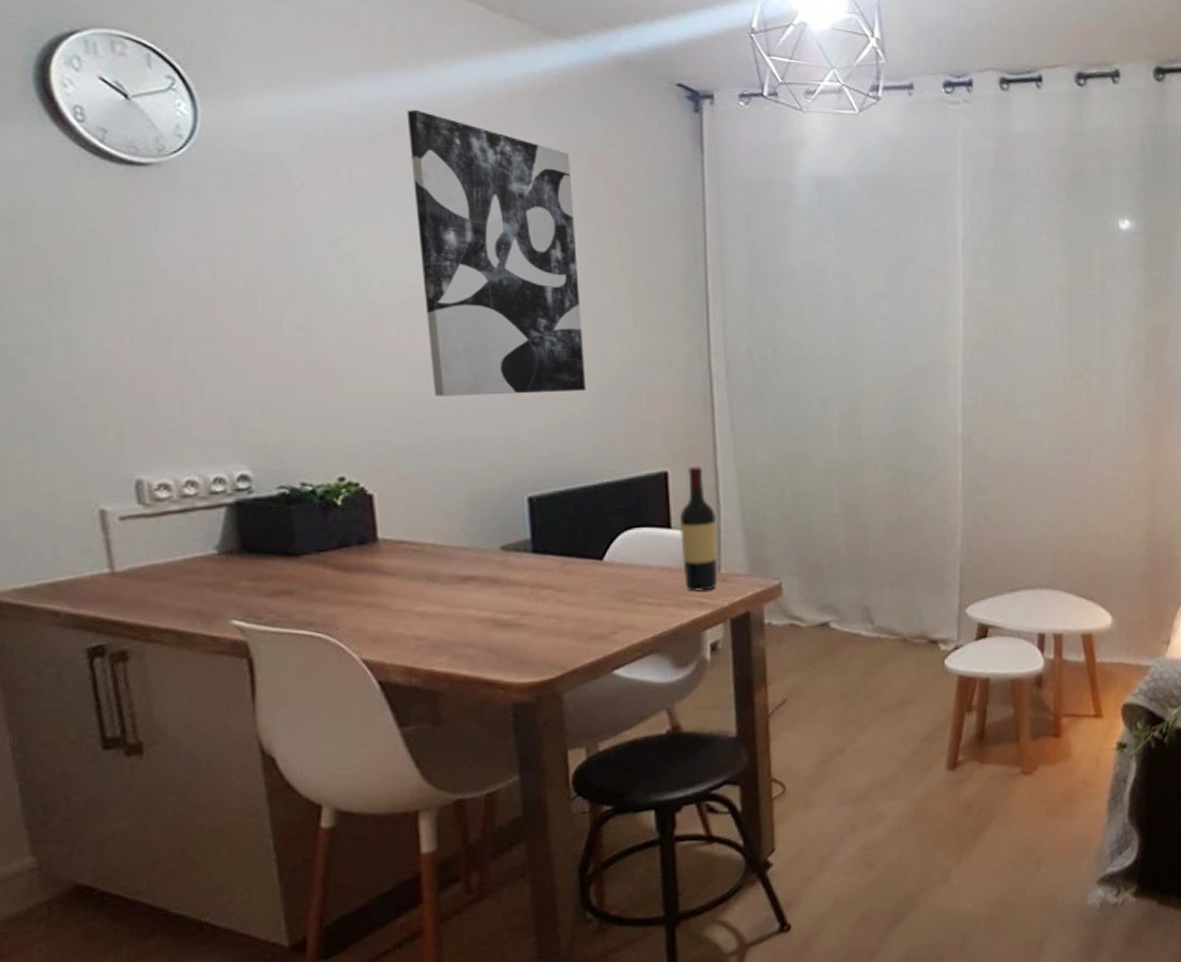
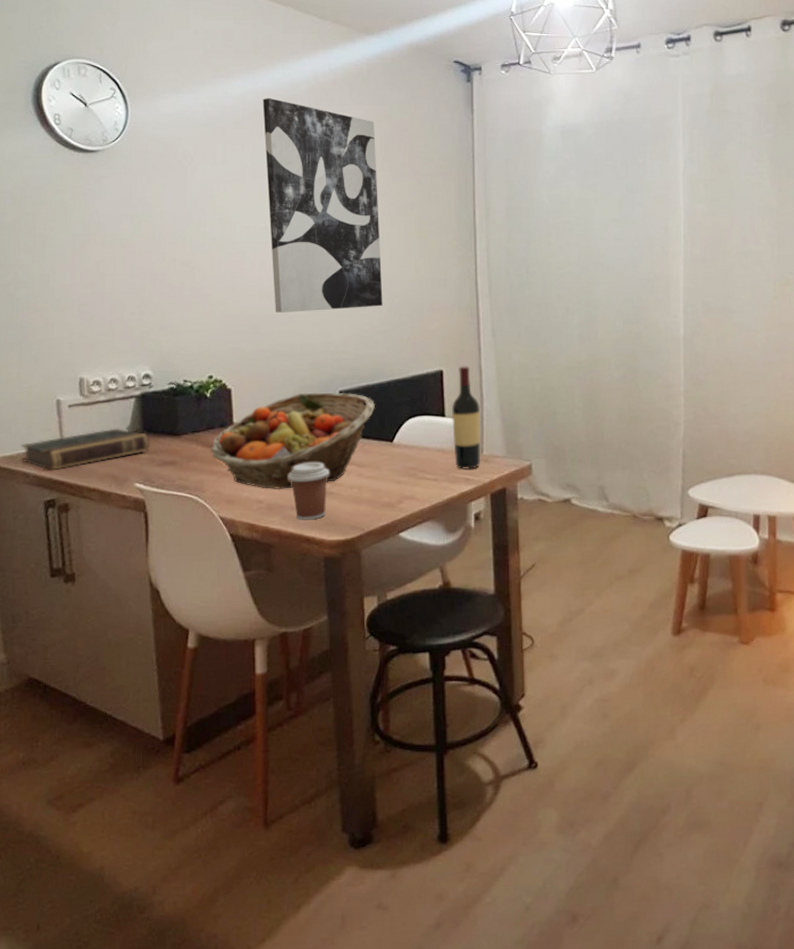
book: none [42,547,252,607] -> present [20,428,150,471]
fruit basket: none [345,498,578,622] -> present [211,392,375,489]
coffee cup: none [459,586,517,660] -> present [288,462,330,520]

